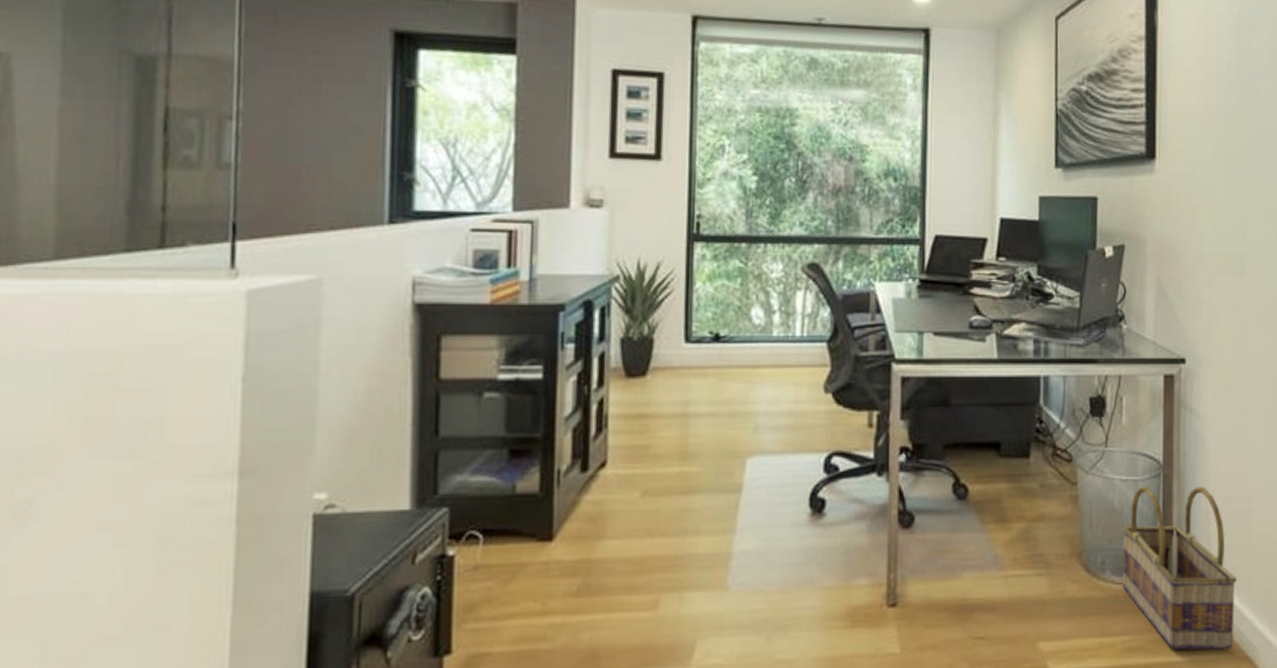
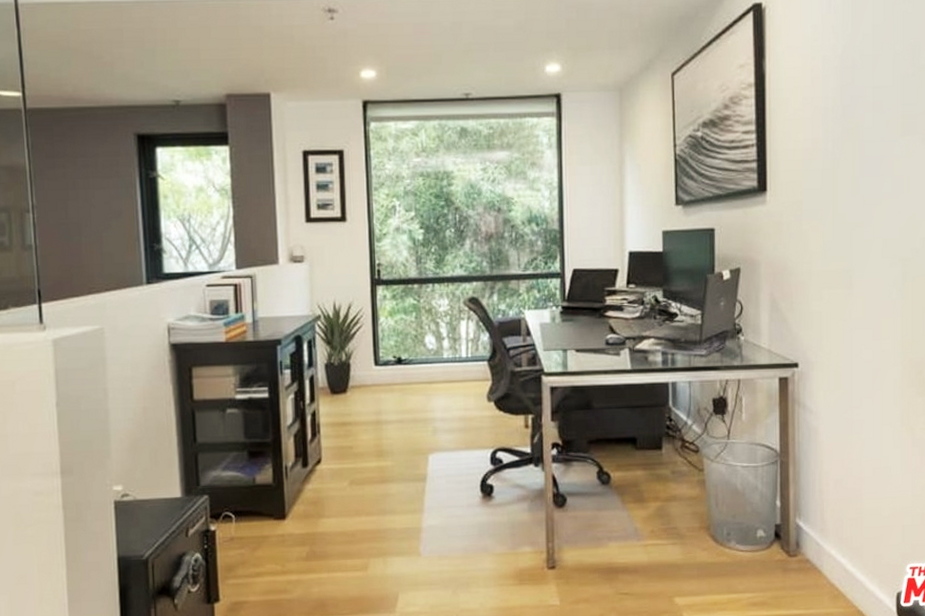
basket: present [1121,486,1238,651] -> none [744,471,850,606]

